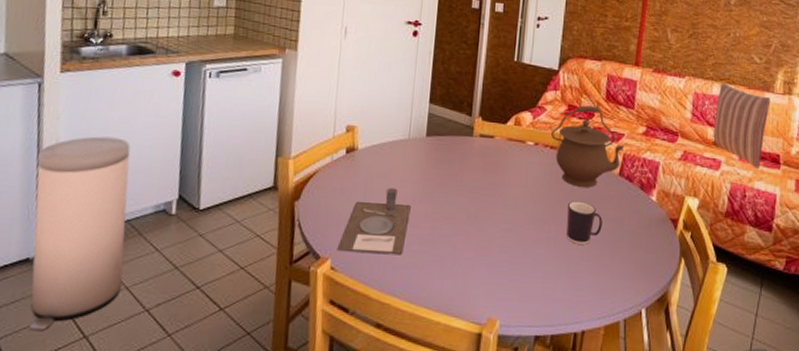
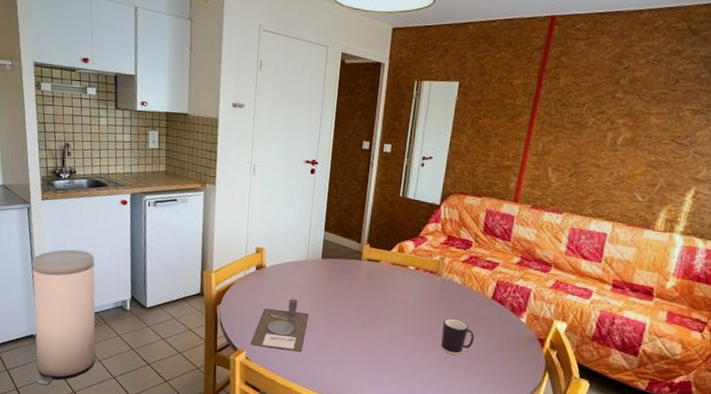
teapot: present [551,105,625,187] -> none [431,237,499,308]
pillow: present [712,82,771,169] -> none [584,218,650,300]

